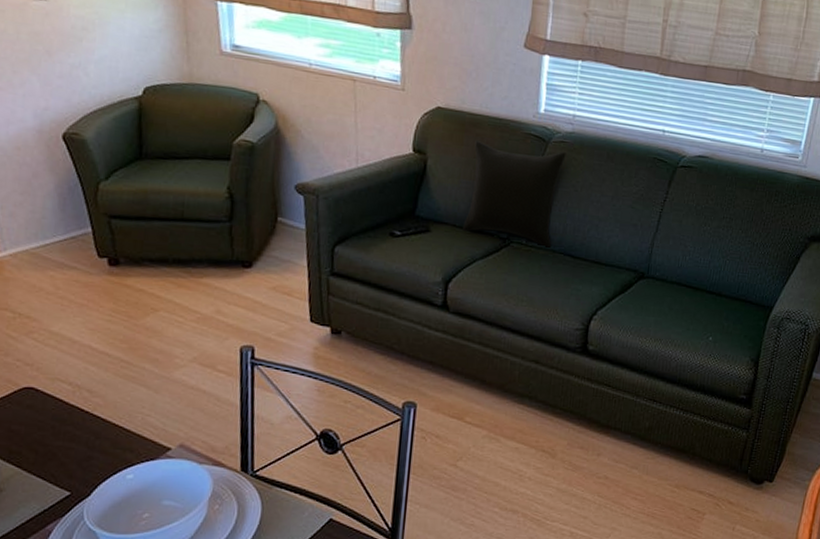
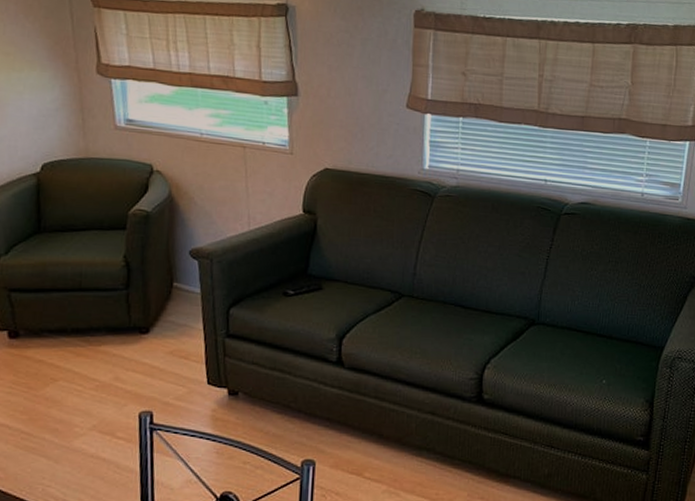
pillow: present [463,141,566,248] -> none [354,199,452,299]

